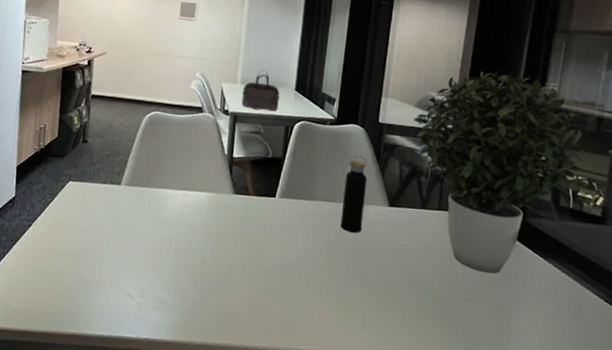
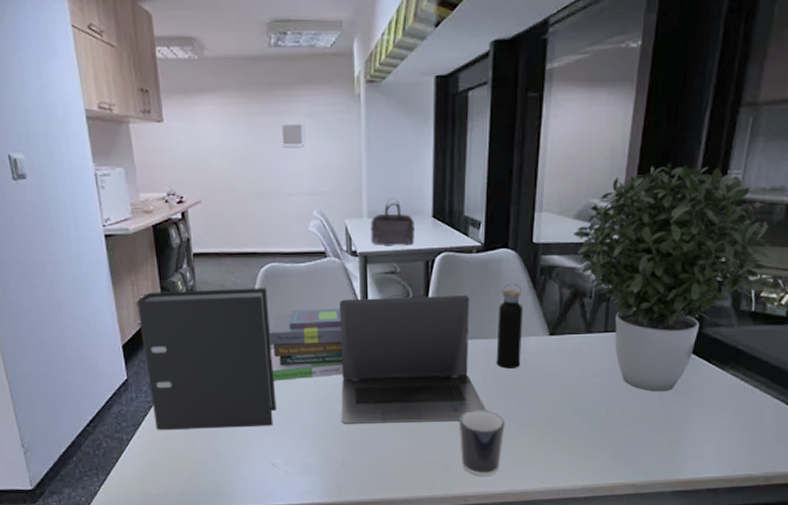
binder: none [31,123,148,258] -> present [137,288,277,430]
books: none [141,155,209,219] -> present [269,308,343,381]
laptop computer: none [196,150,329,276] -> present [340,295,487,425]
mug: none [302,267,345,335] -> present [458,409,505,476]

